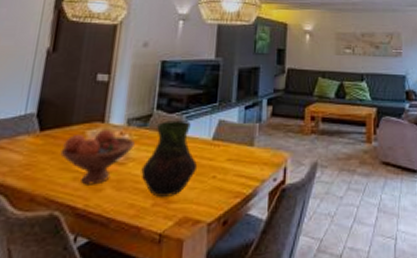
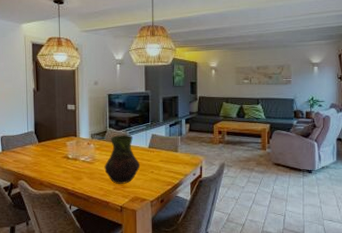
fruit bowl: present [60,130,135,185] -> none [53,142,98,176]

